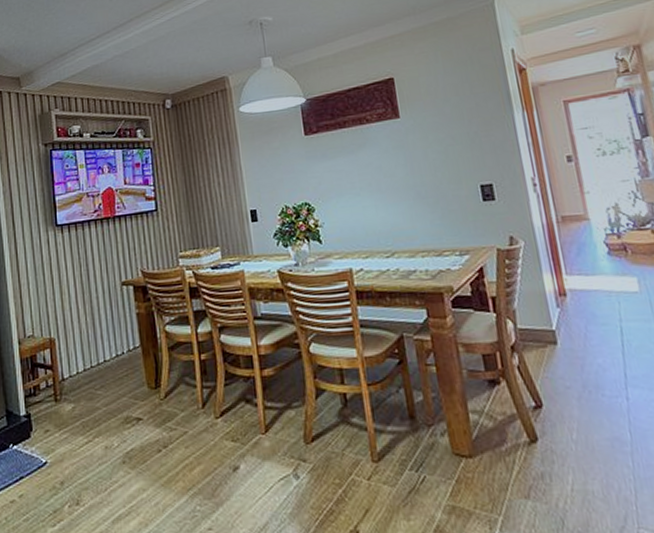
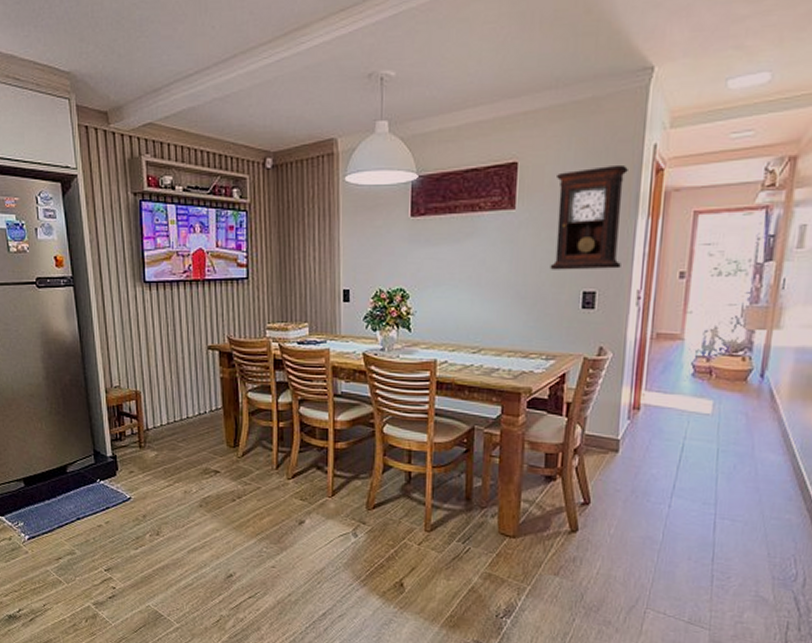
pendulum clock: none [431,69,510,169] -> present [550,164,628,270]

